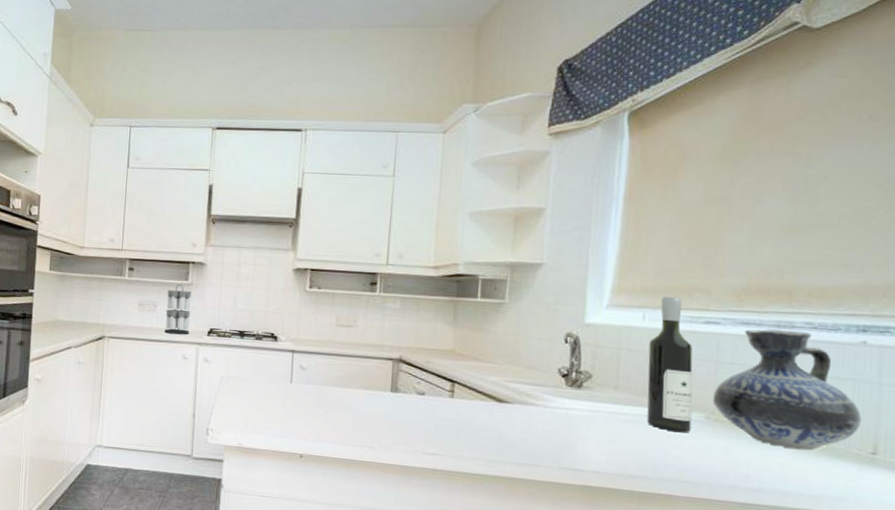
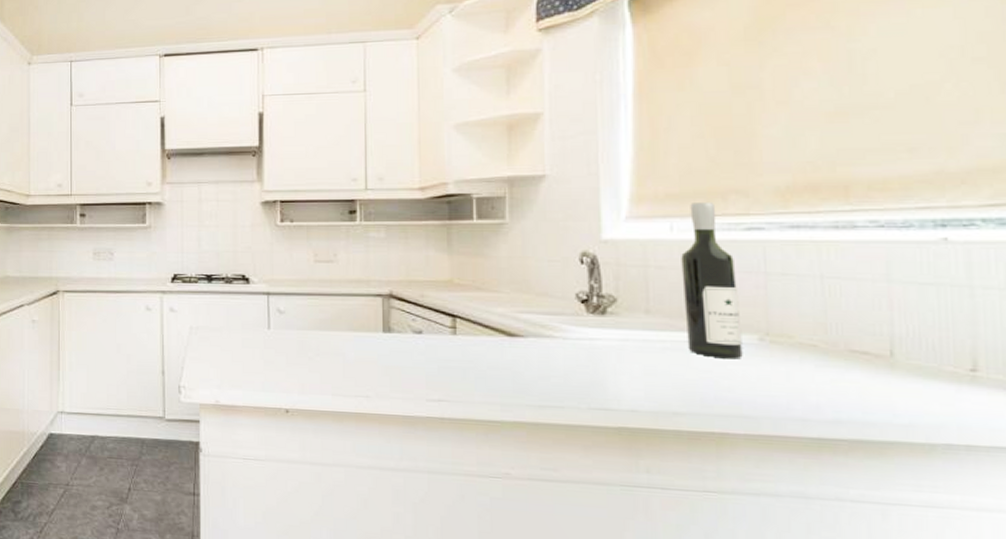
spice rack: present [164,284,191,335] -> none [124,227,152,284]
ceramic jug: present [712,329,862,451] -> none [765,232,954,372]

